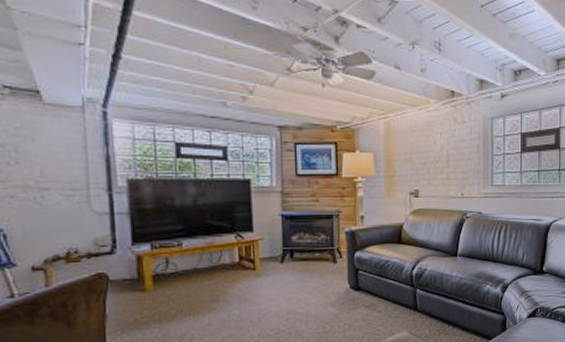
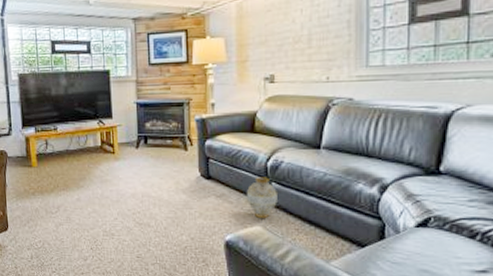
ceramic jug: none [393,284,421,325] -> present [246,177,277,219]

